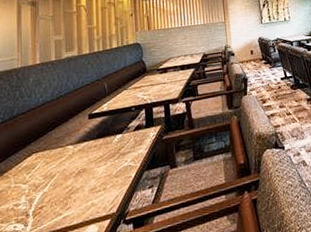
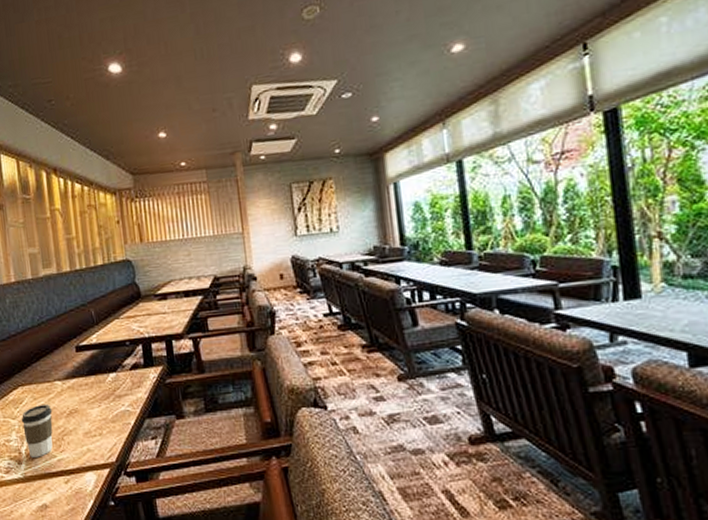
coffee cup: none [32,167,62,218] -> present [21,404,53,458]

